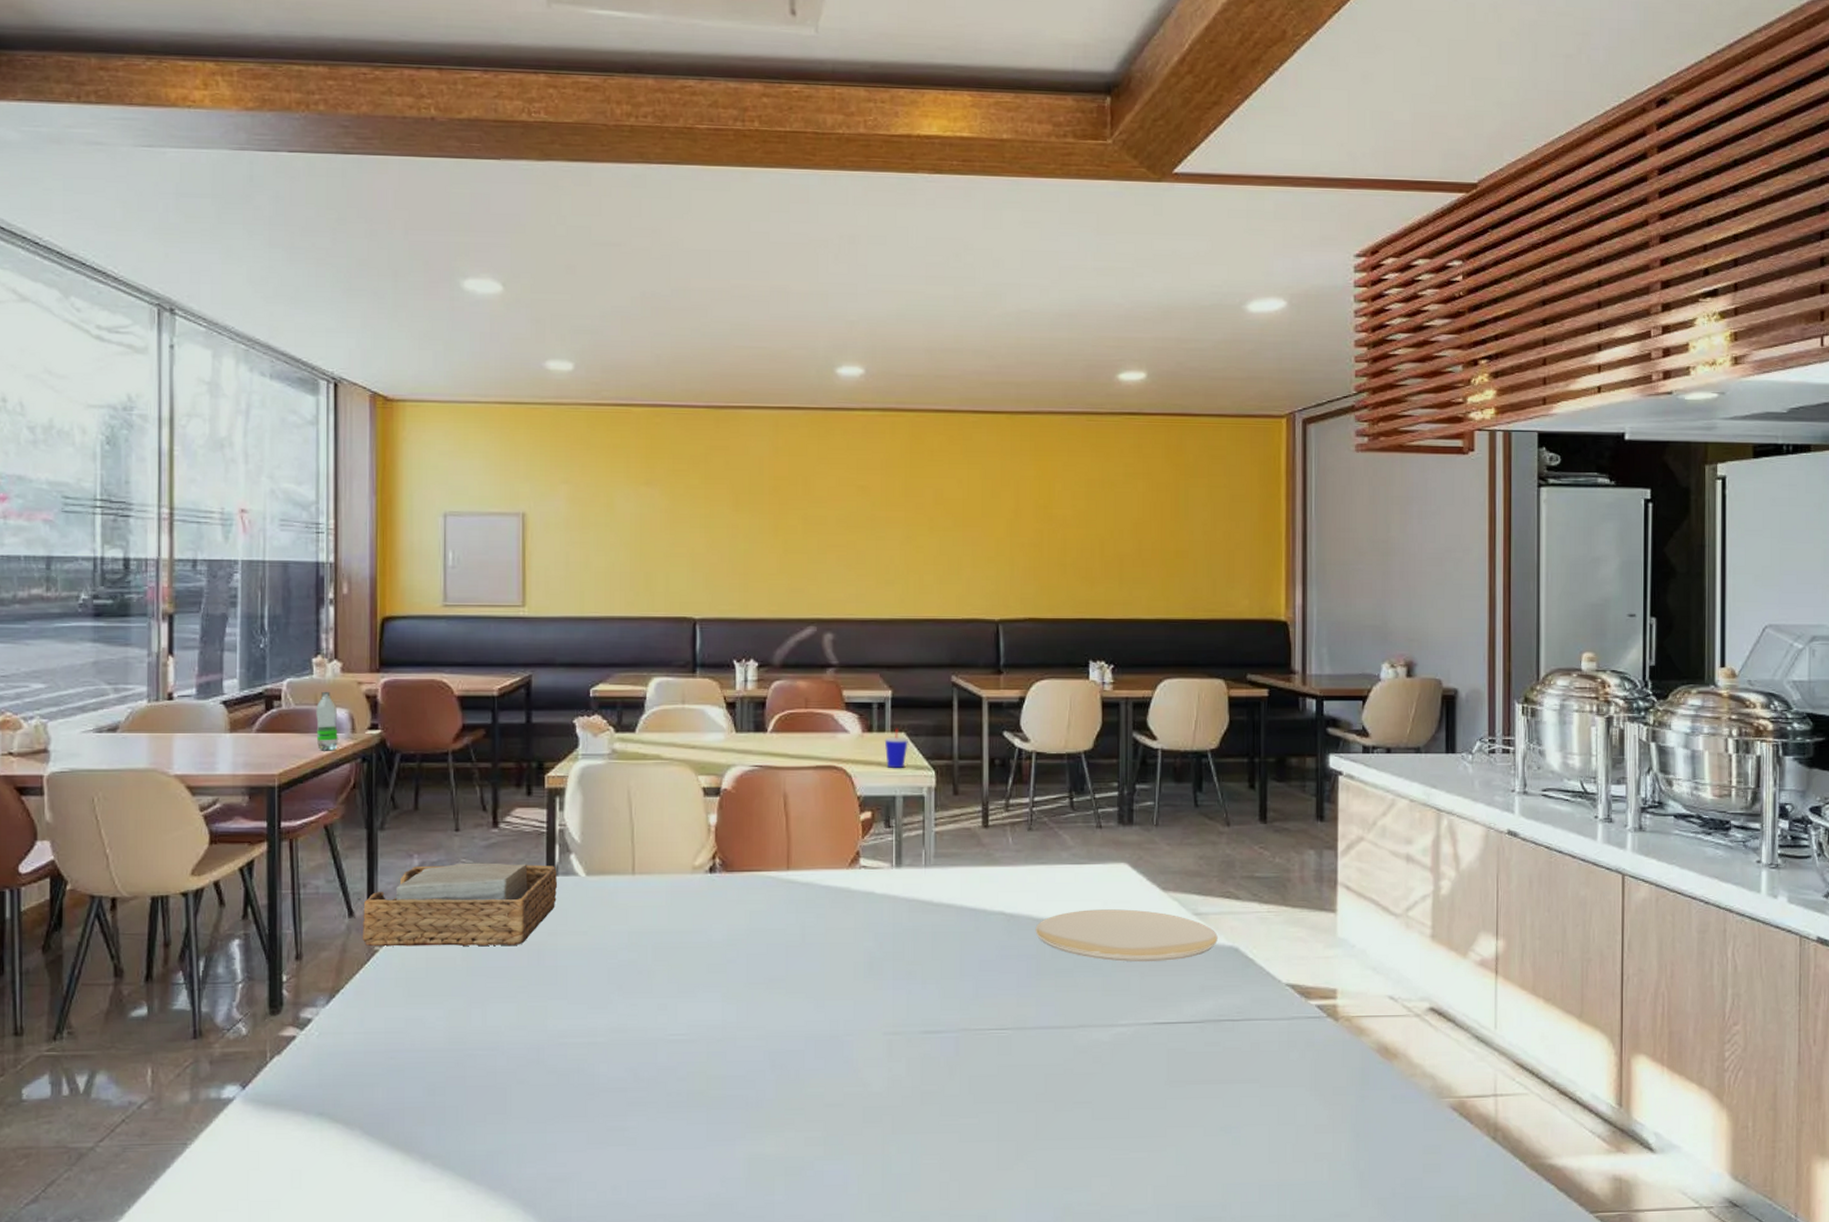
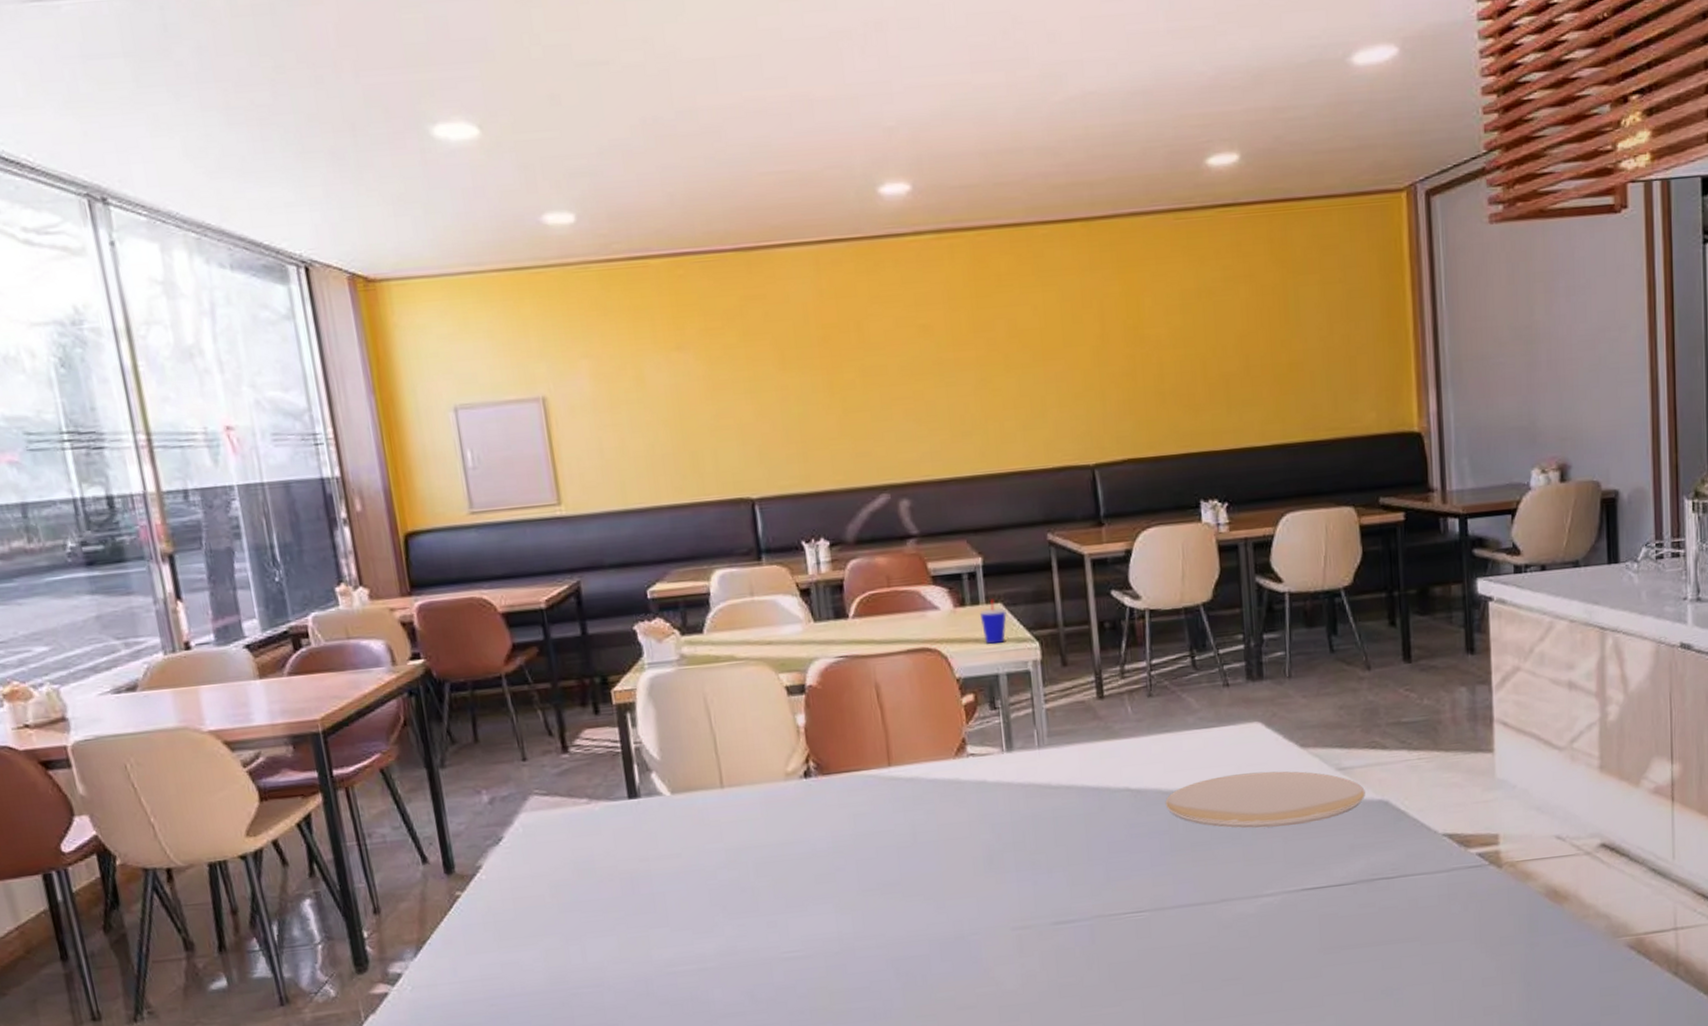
bottle: present [316,691,338,751] -> none [348,622,380,689]
napkin holder: present [362,862,558,947] -> none [435,787,643,892]

